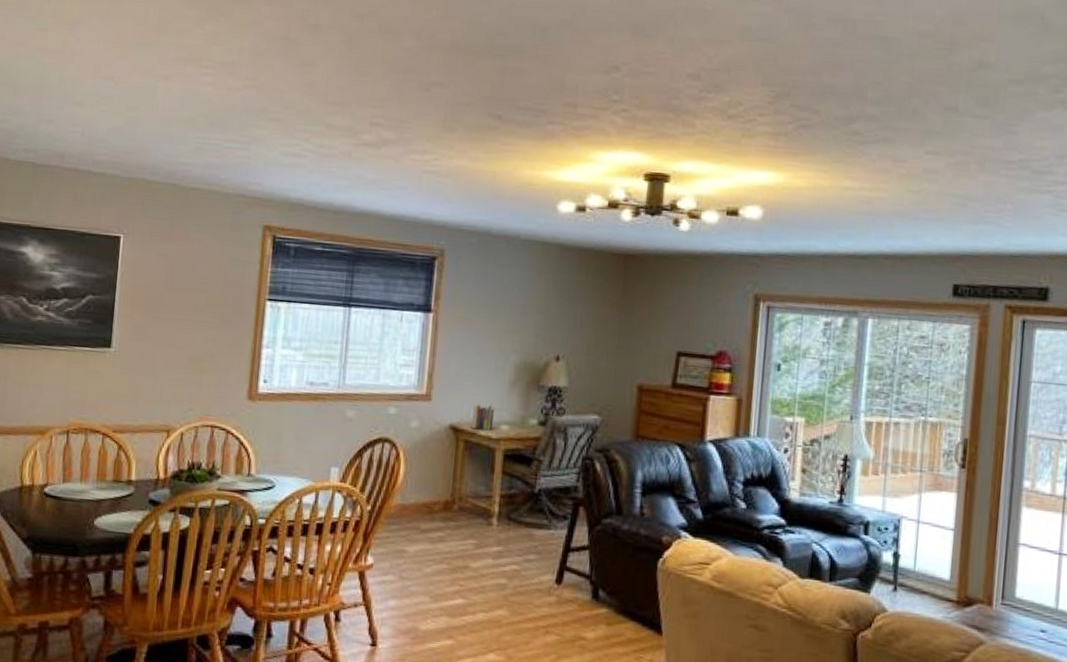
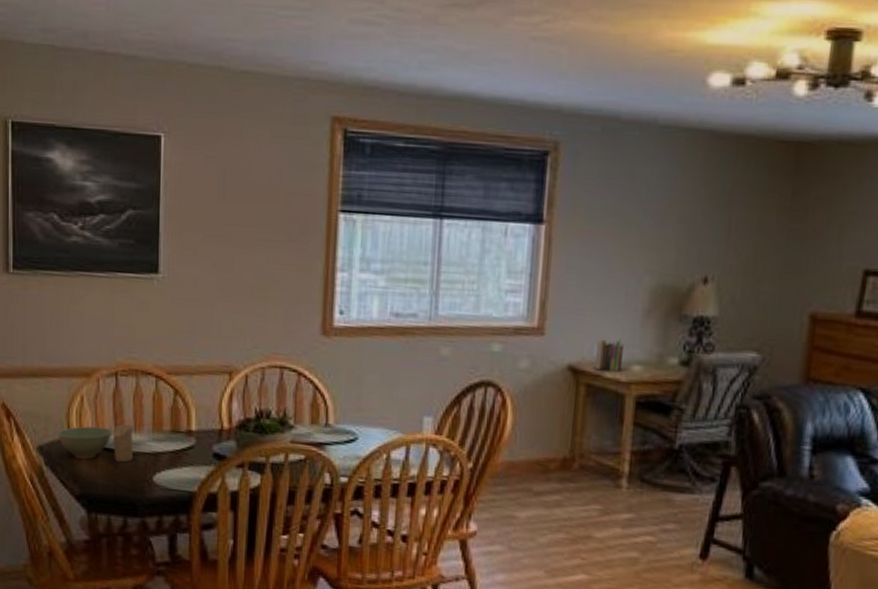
bowl: none [10,477,60,507] -> present [57,426,112,460]
candle: none [60,475,80,509] -> present [113,424,133,463]

